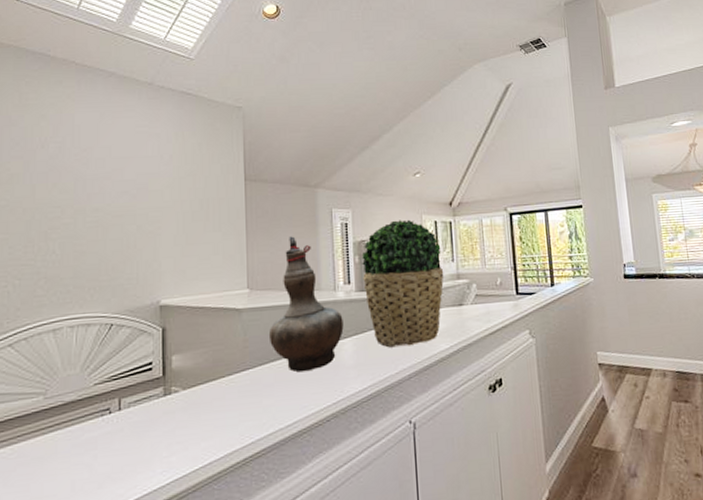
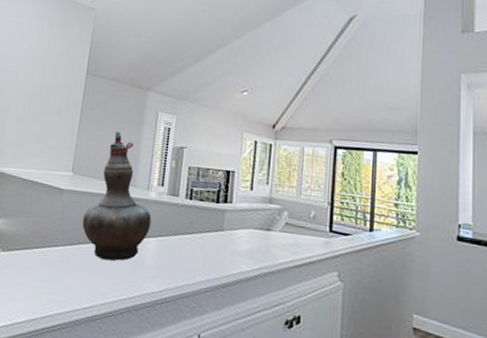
potted plant: present [362,219,444,348] -> none [176,133,257,260]

